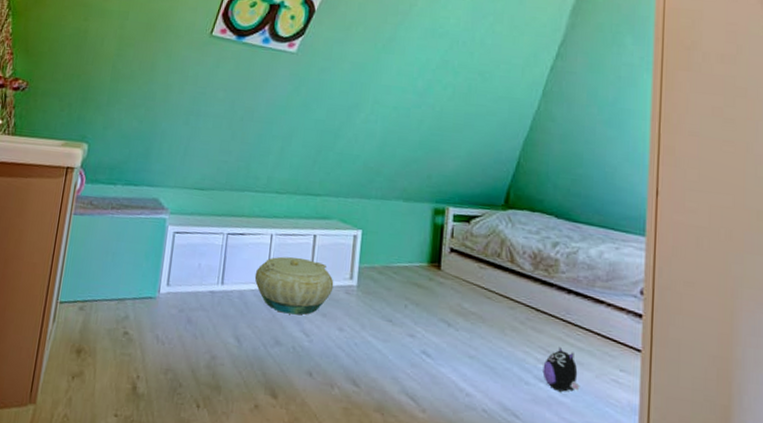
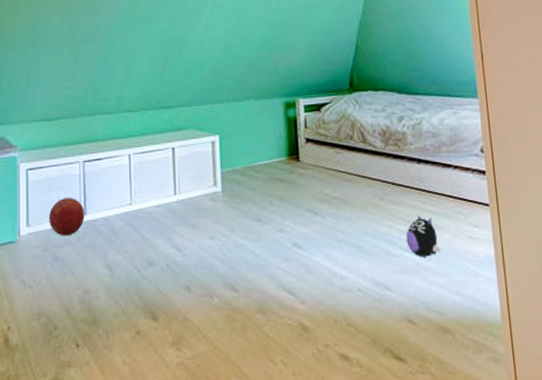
ball: none [188,265,223,302] -> present [49,198,85,236]
basket: present [254,256,334,315] -> none [118,173,199,232]

